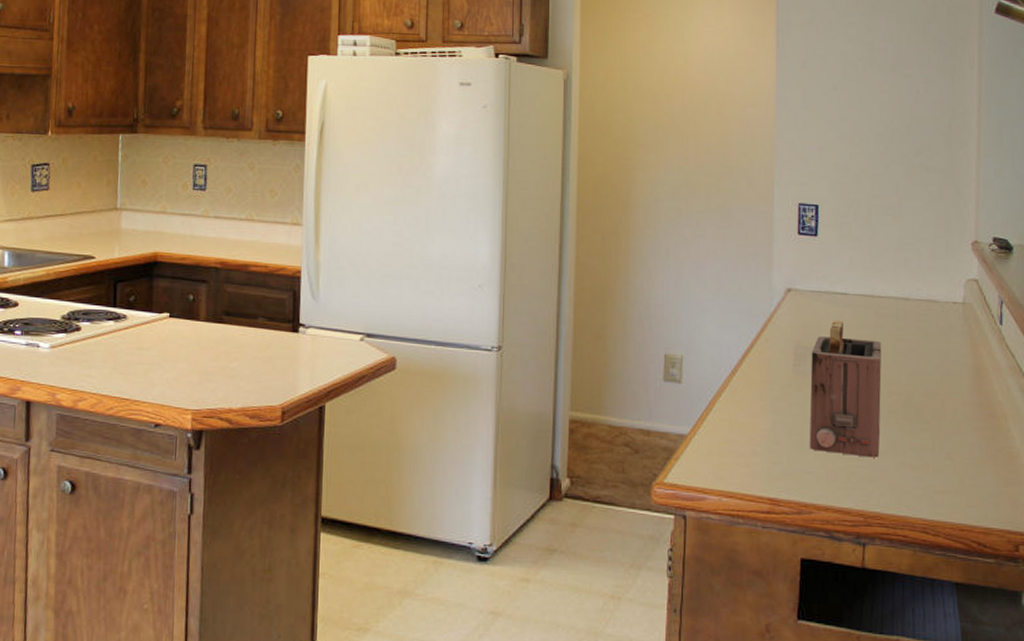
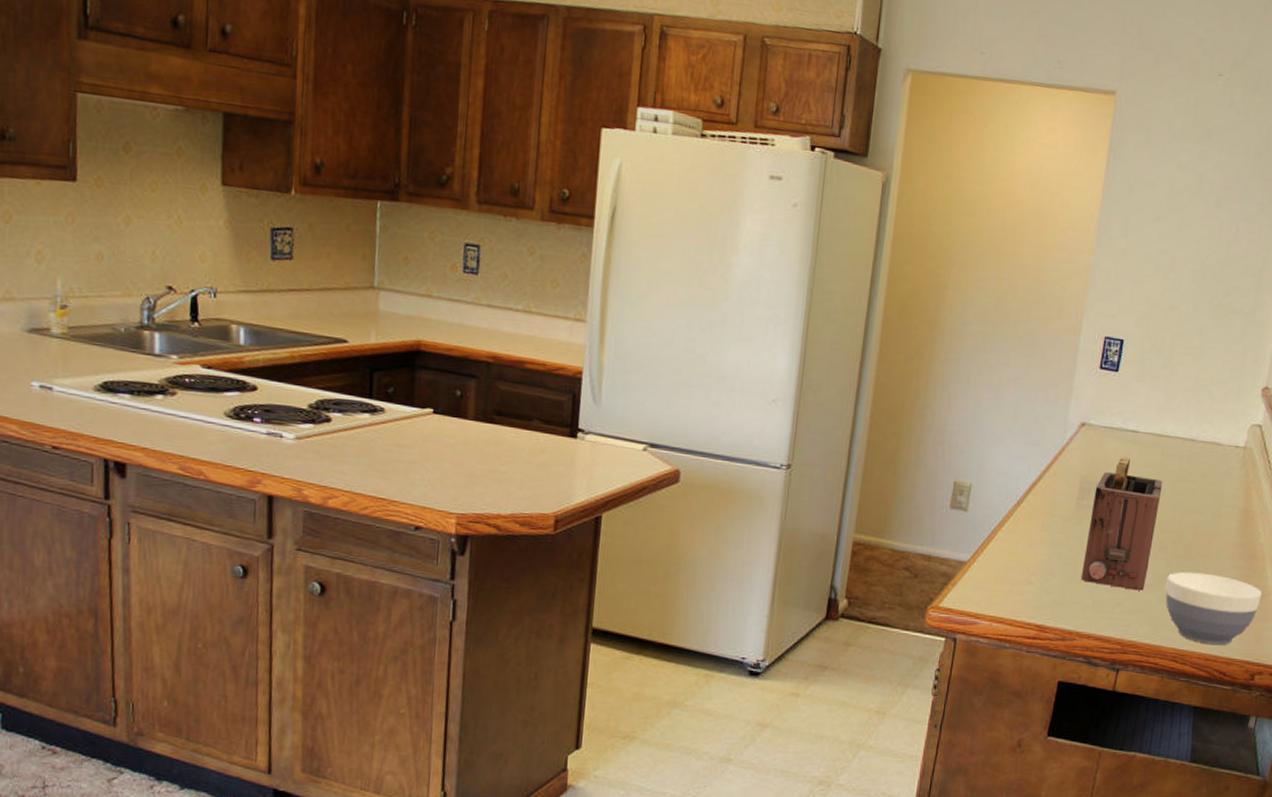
bowl: none [902,435,1011,513] -> present [1165,571,1262,645]

